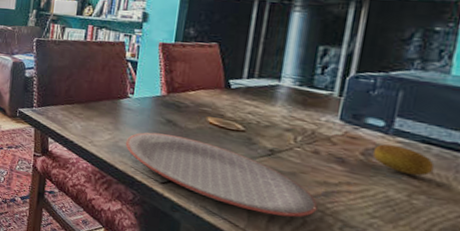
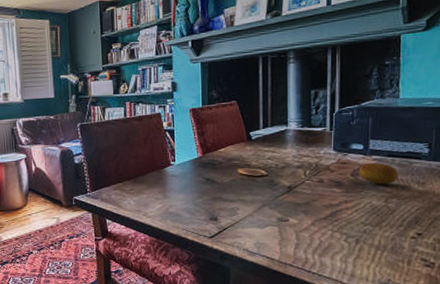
plate: present [125,132,318,217] -> none [174,191,328,243]

